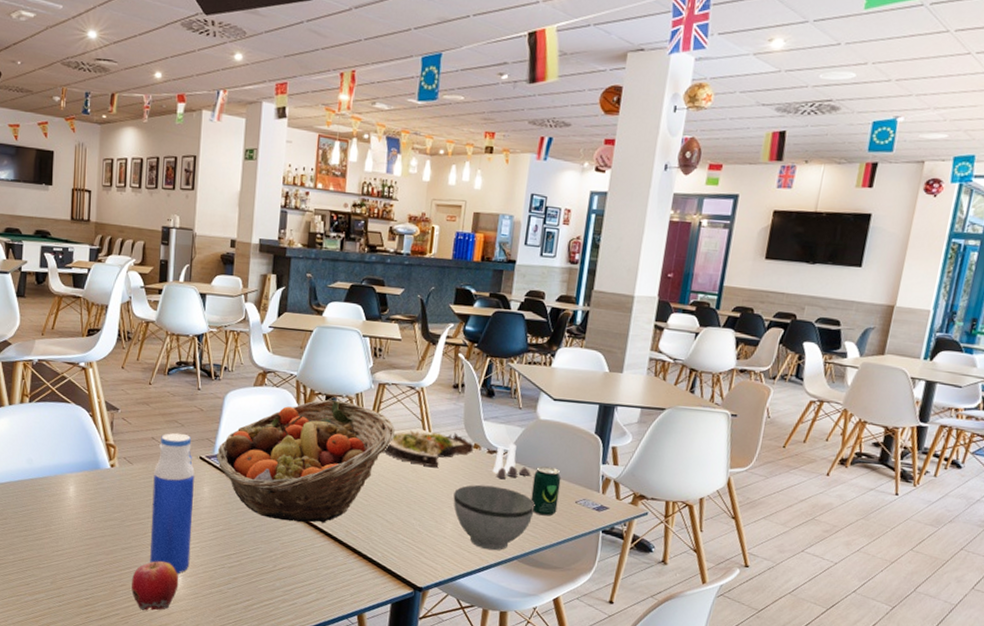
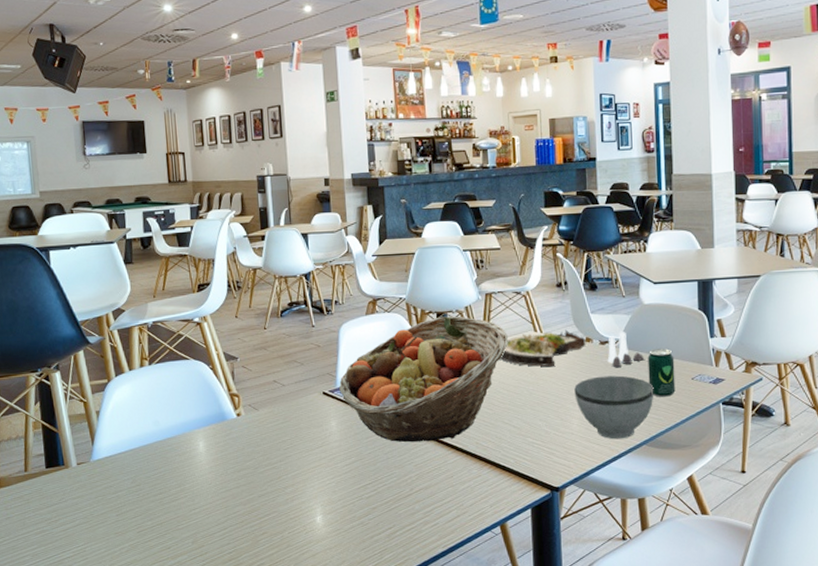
apple: present [131,561,179,611] -> none [272,503,320,556]
water bottle: present [150,432,195,574] -> none [280,372,328,513]

